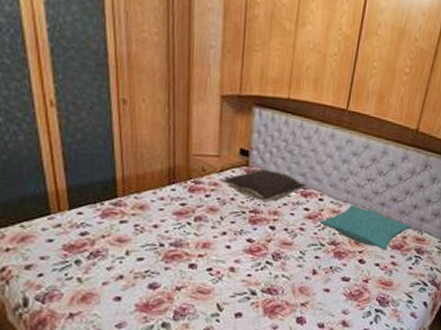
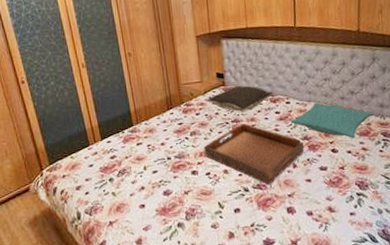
serving tray: none [208,216,330,290] -> present [203,123,305,185]

